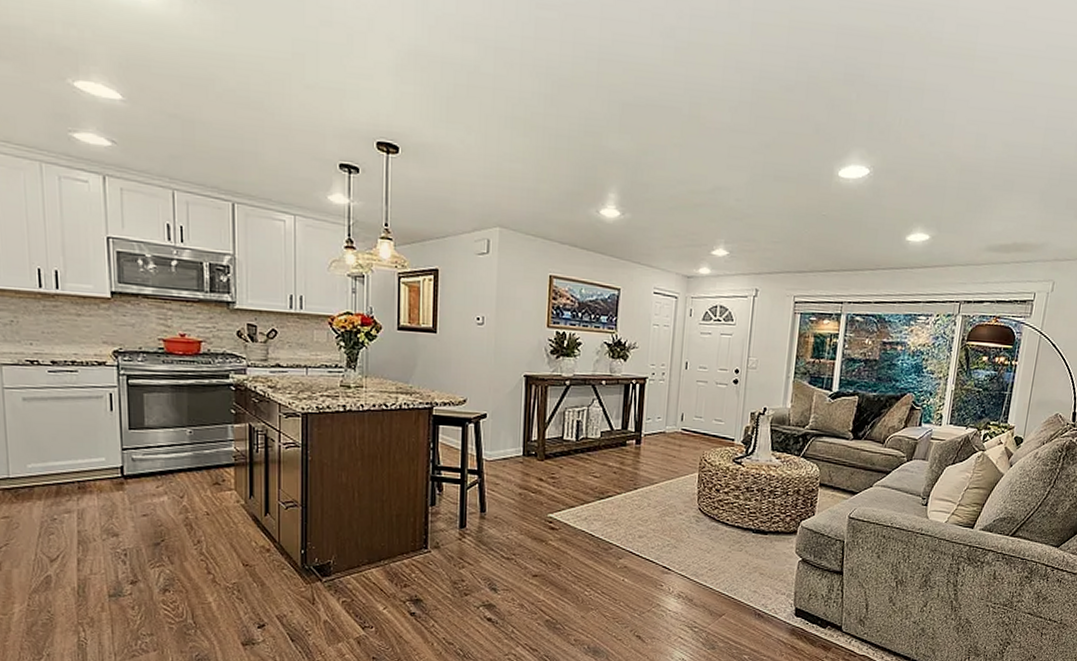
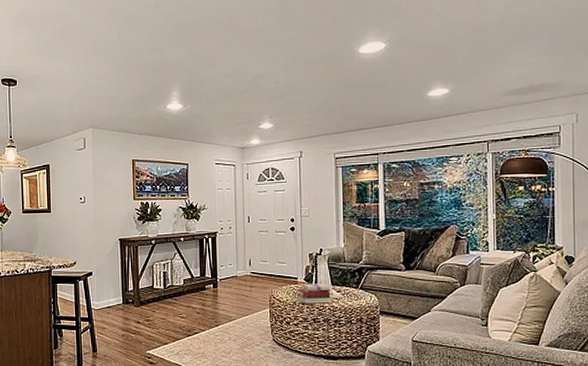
books: none [729,446,771,471] -> present [295,283,333,304]

